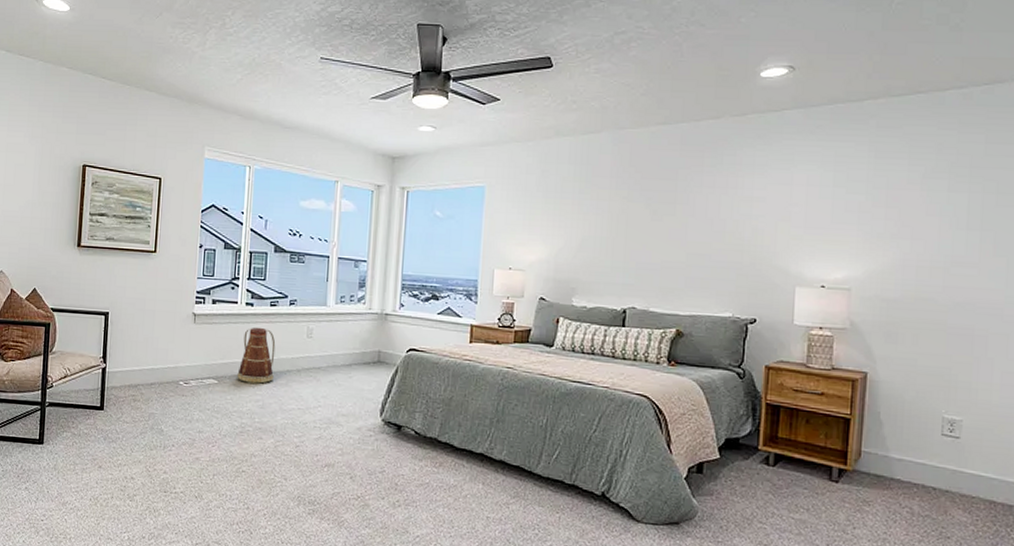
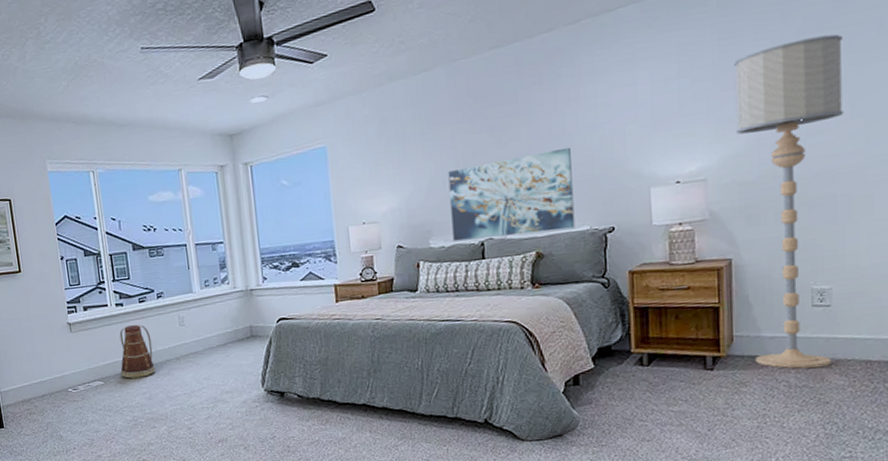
wall art: none [596,232,722,313] -> present [448,147,575,241]
floor lamp: none [882,172,992,499] -> present [734,34,844,369]

